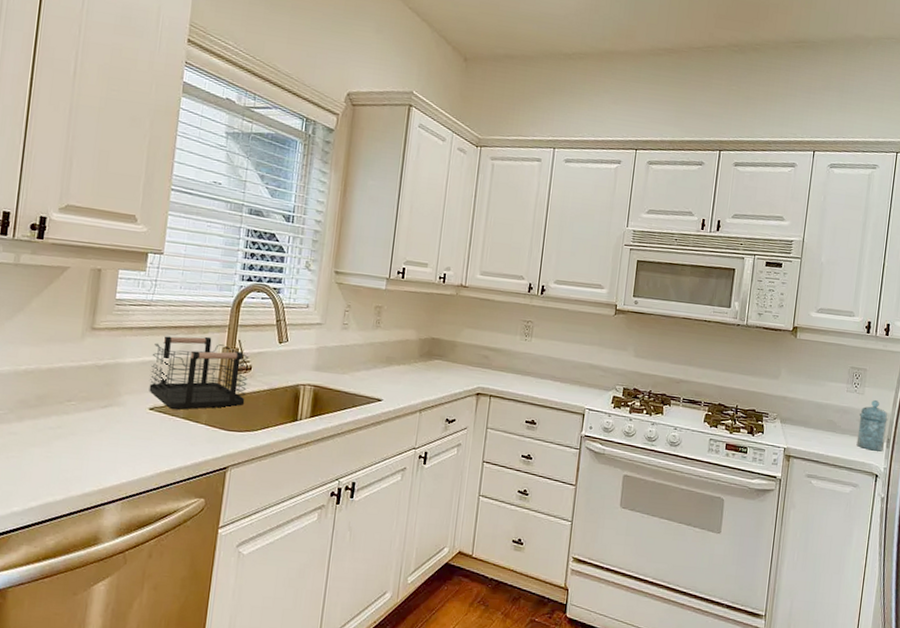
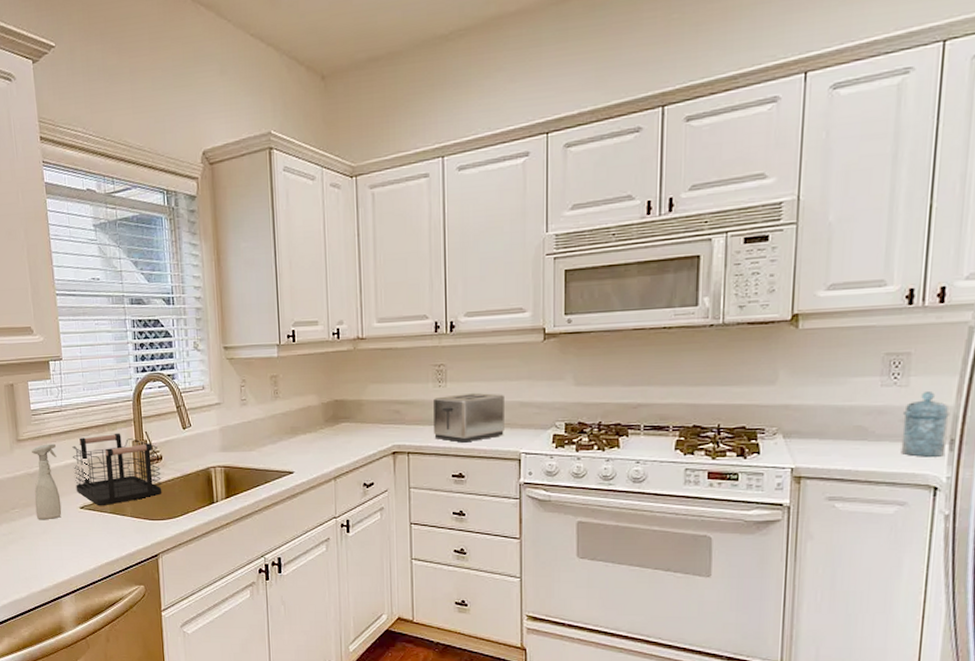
spray bottle: none [95,336,136,417] -> present [32,443,62,519]
toaster: none [515,349,578,394] -> present [434,392,504,443]

